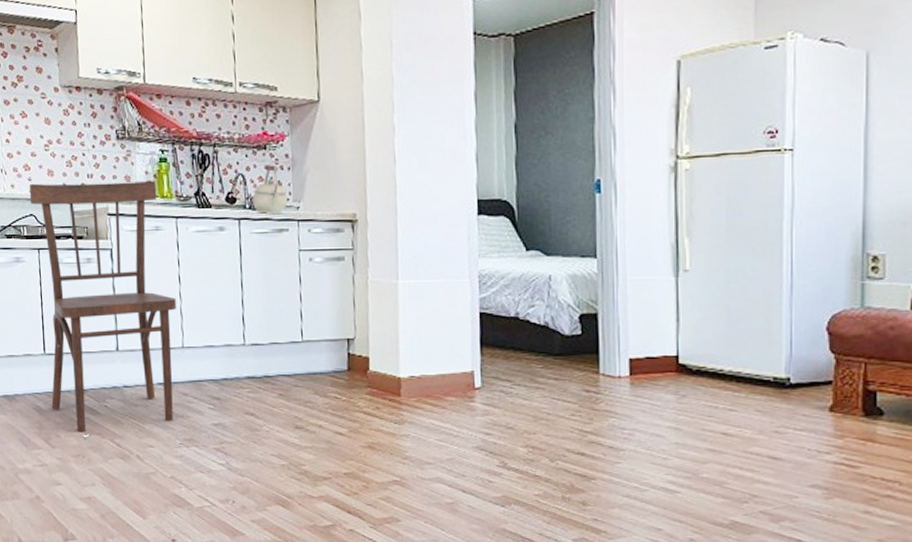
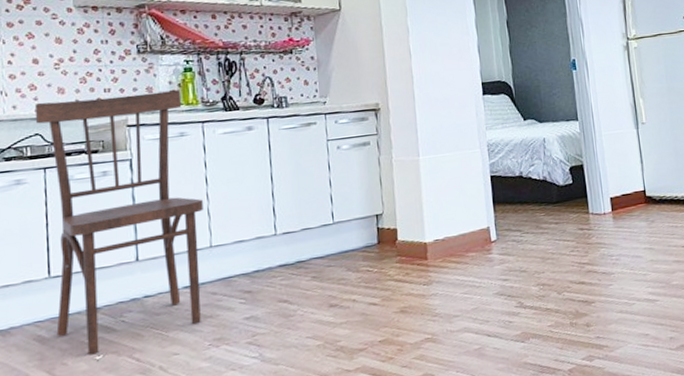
kettle: present [251,165,287,215] -> none [279,67,314,111]

